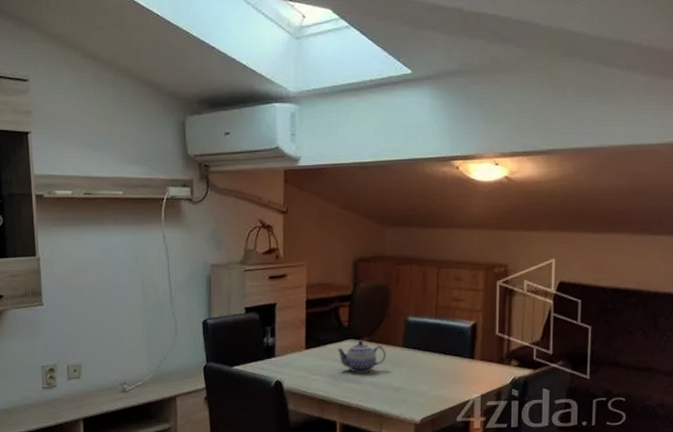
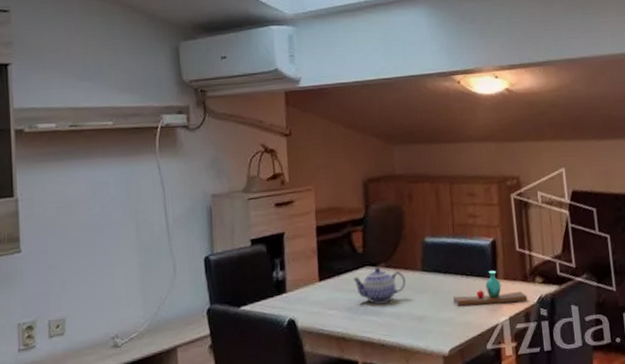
vase: none [430,352,501,382] -> present [453,270,528,306]

